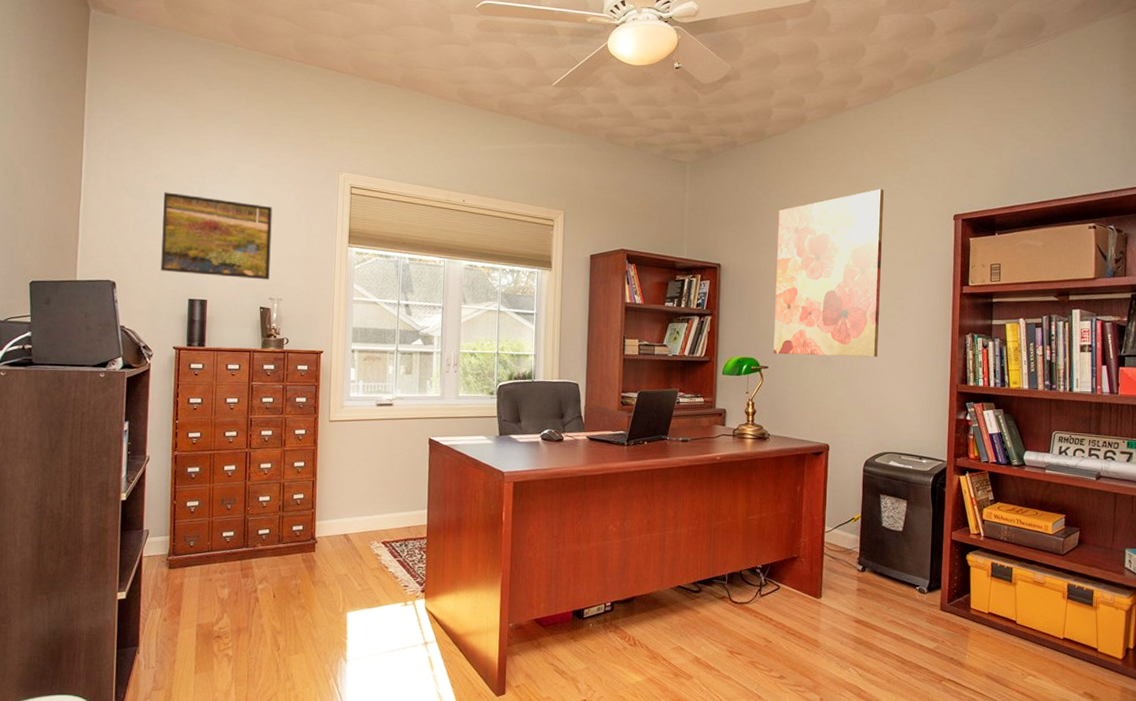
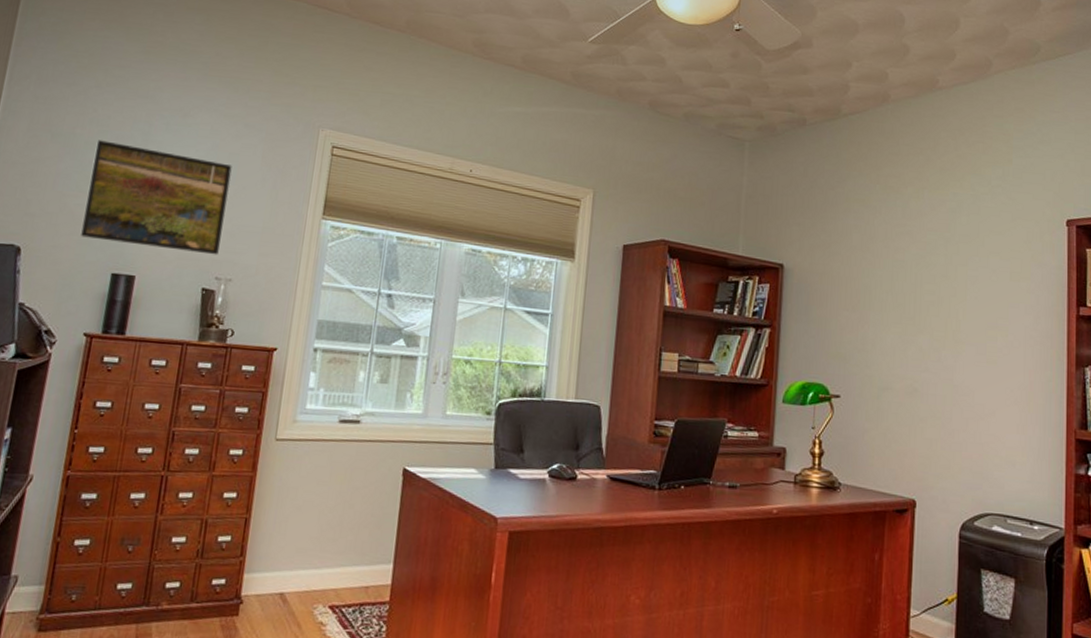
wall art: present [773,189,884,357] -> none [847,184,982,391]

